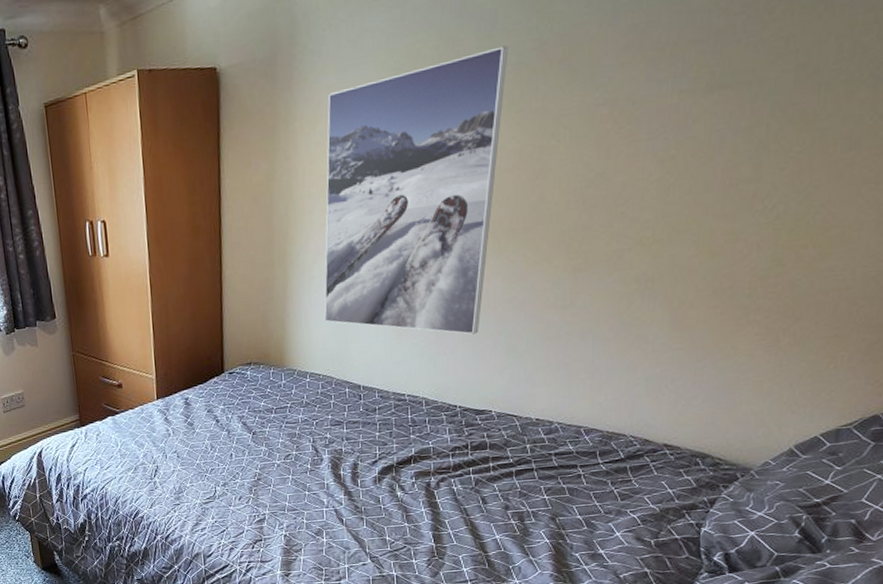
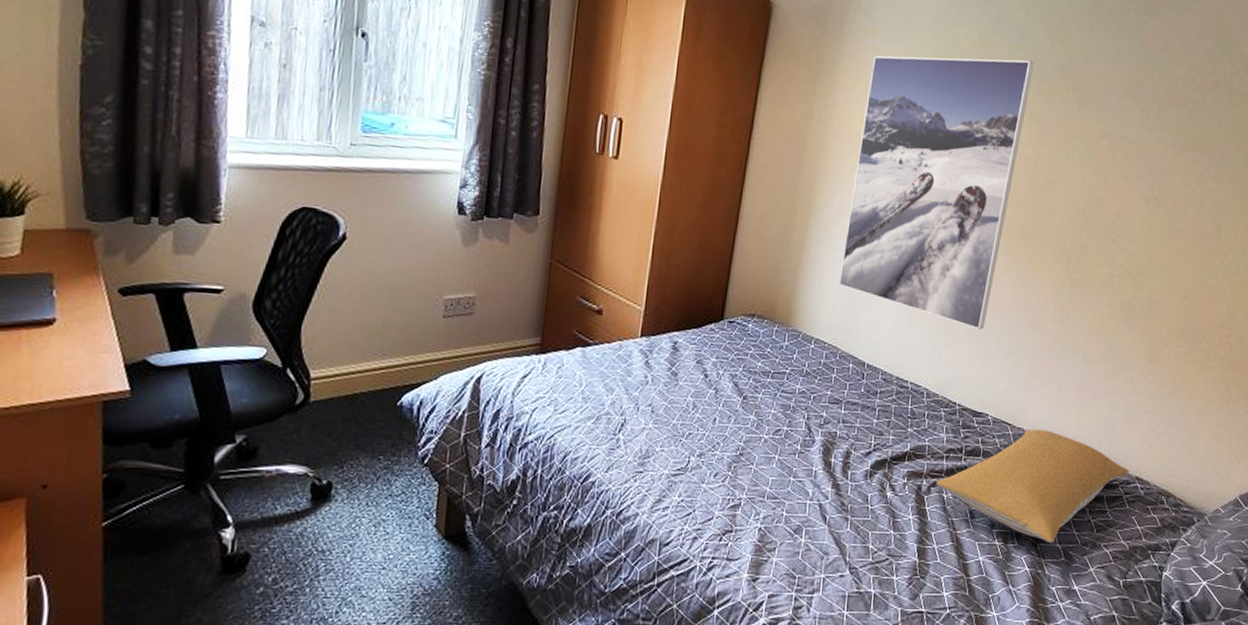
pillow: none [445,415,655,516] -> present [937,429,1129,543]

